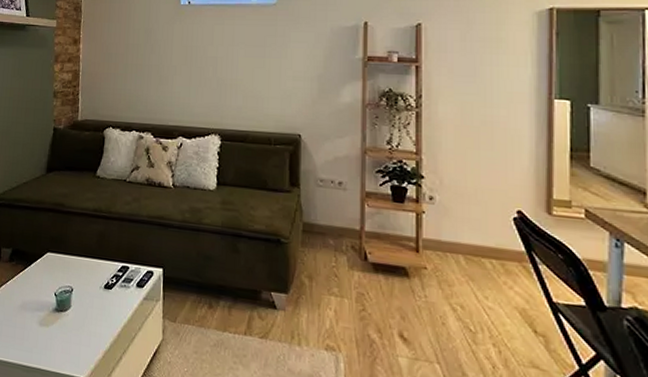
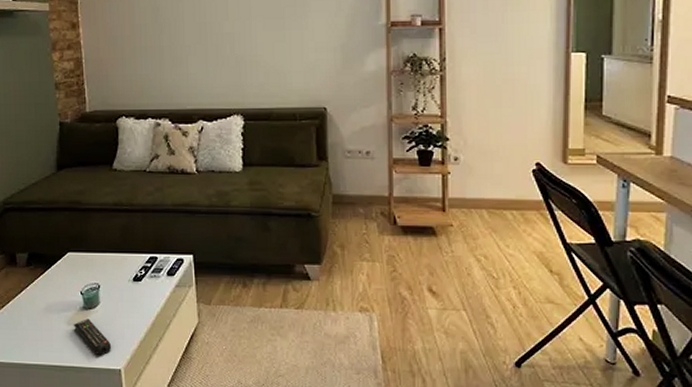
remote control: none [44,321,78,362] -> present [73,318,112,356]

